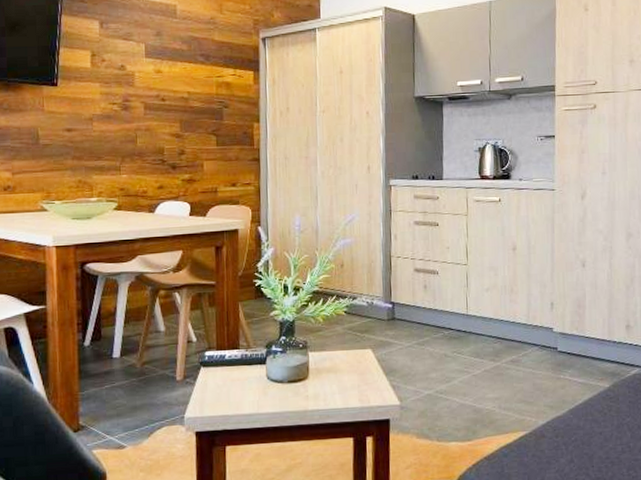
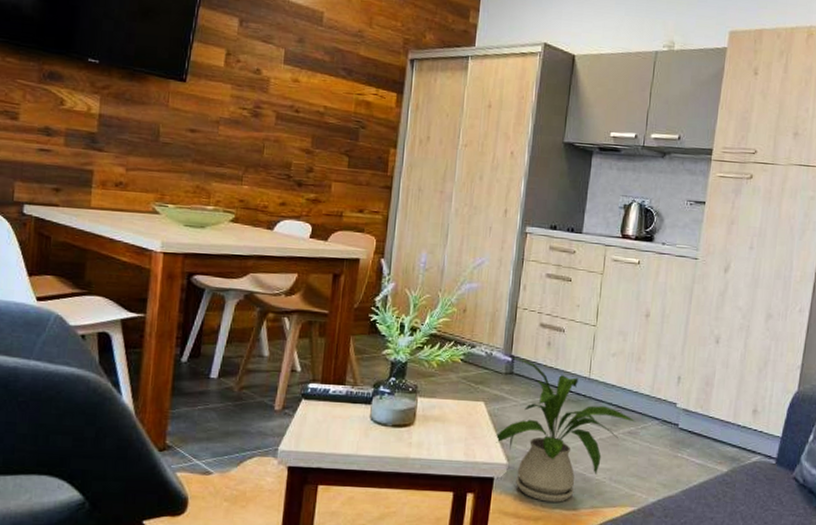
house plant: none [386,303,517,436] -> present [495,356,636,502]

